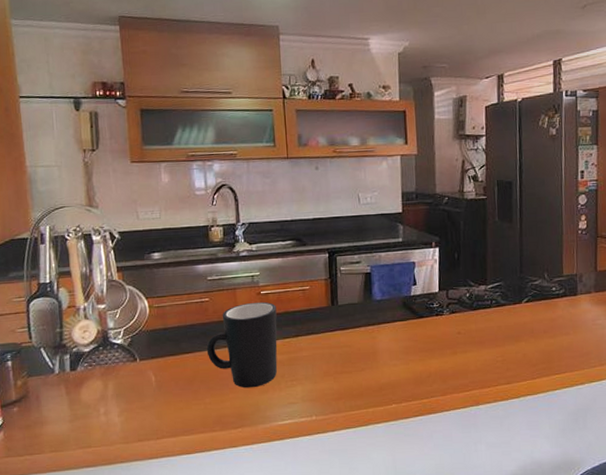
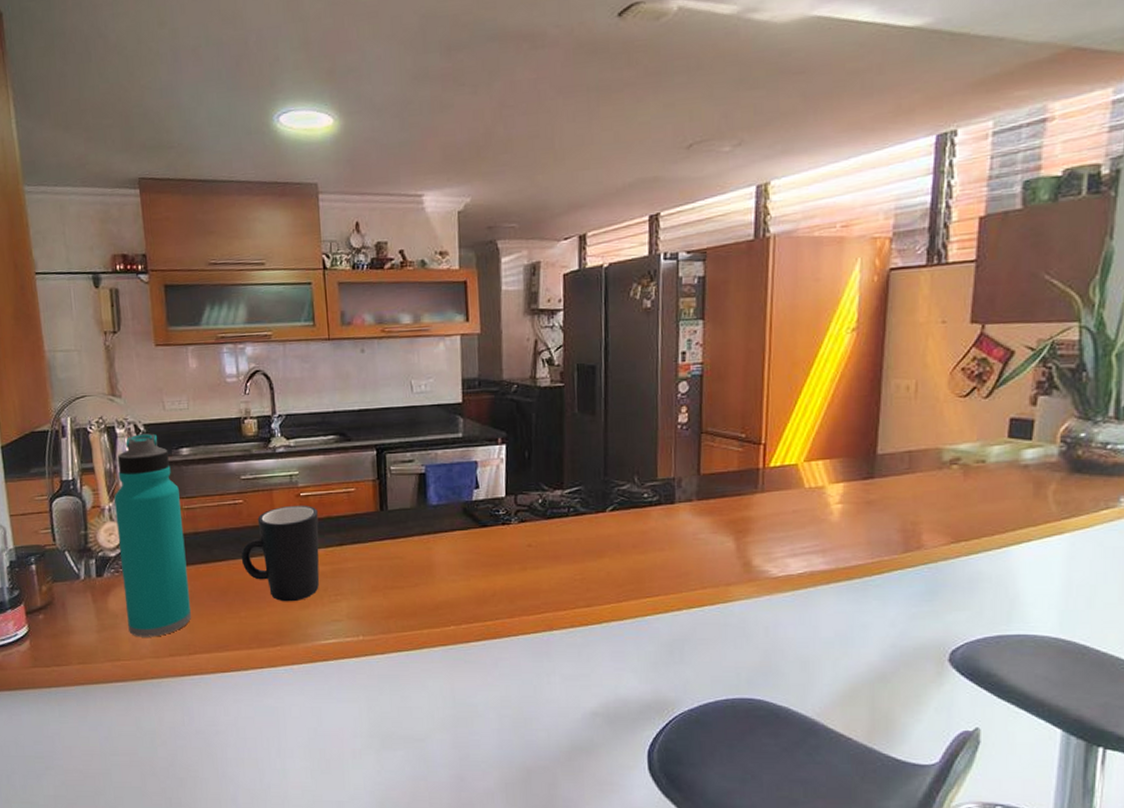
water bottle: none [89,240,160,425] -> present [114,433,192,637]

